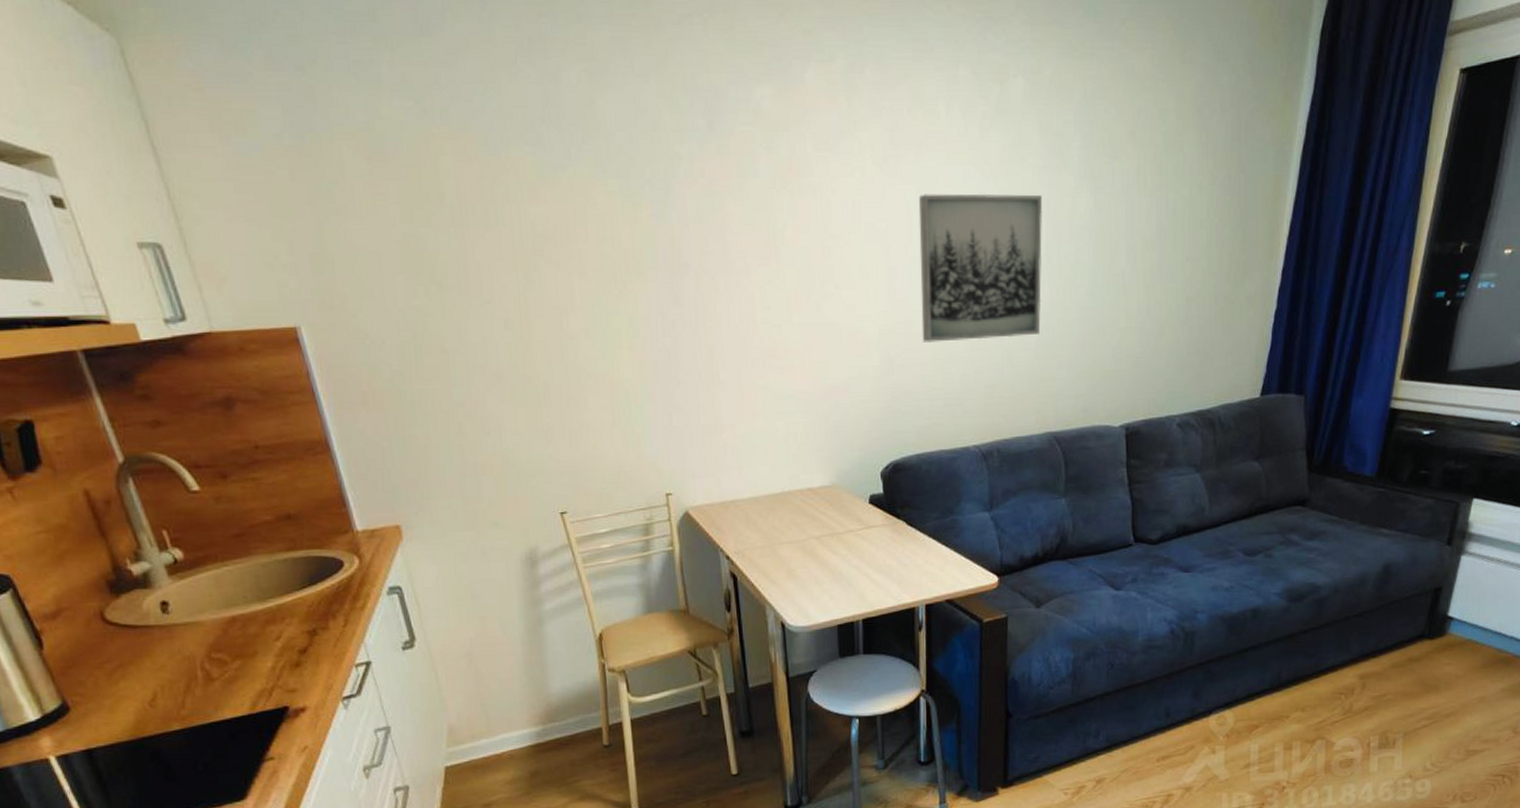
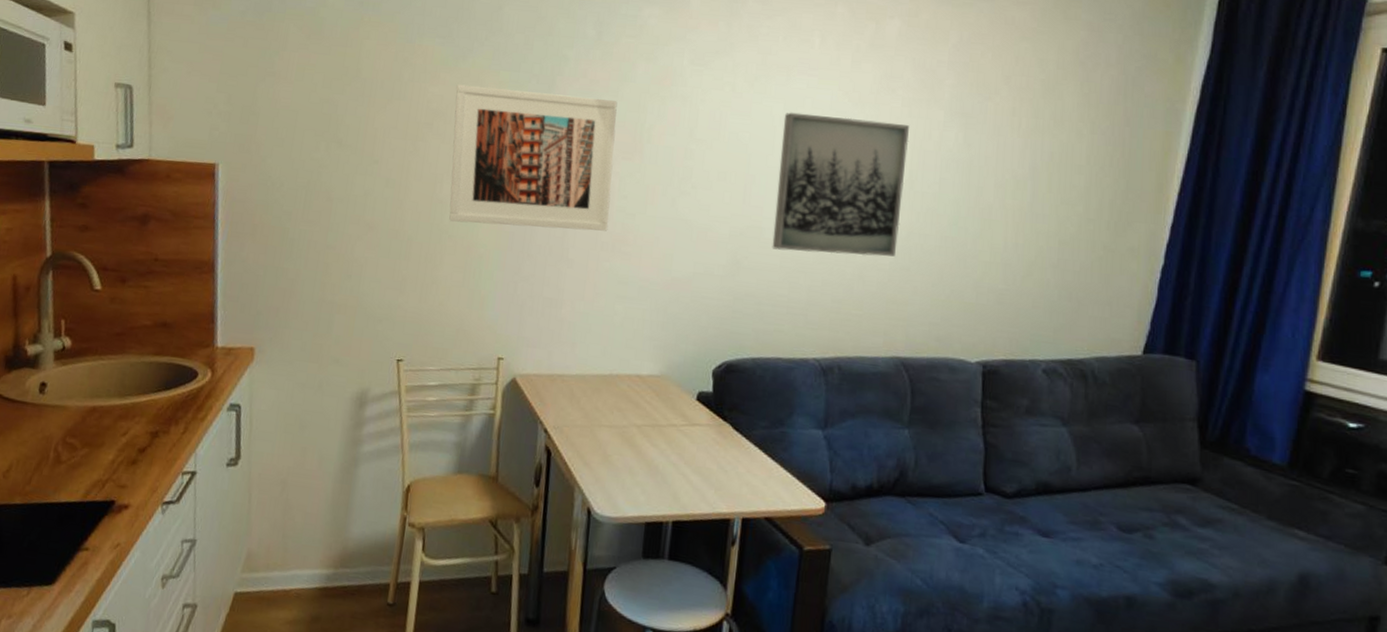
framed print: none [560,199,756,358] -> present [449,84,618,231]

